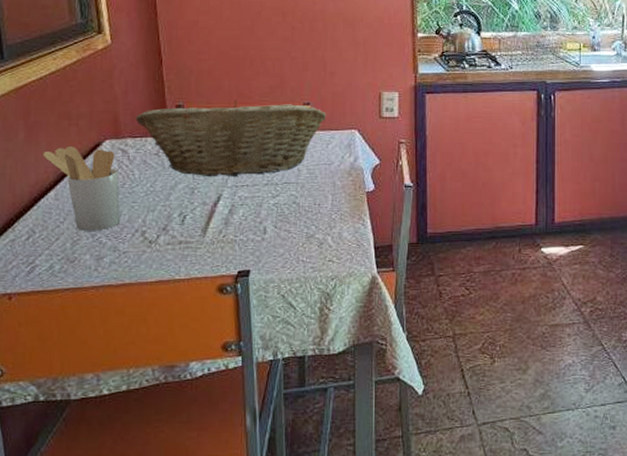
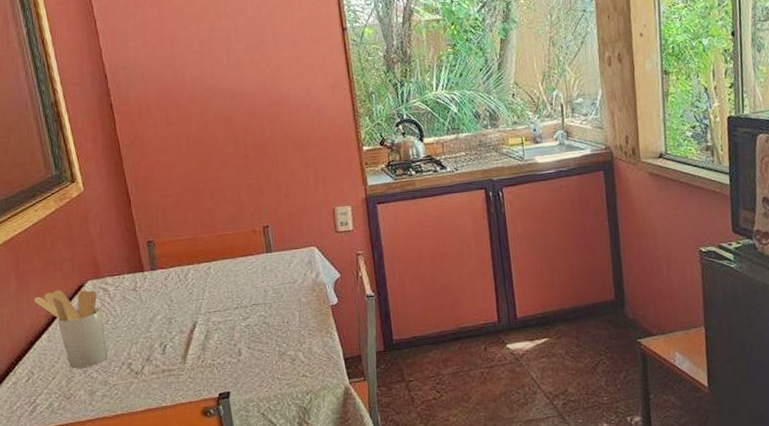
fruit basket: present [135,100,327,176] -> none [112,227,286,306]

